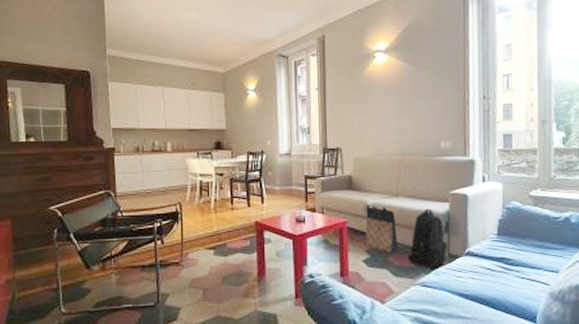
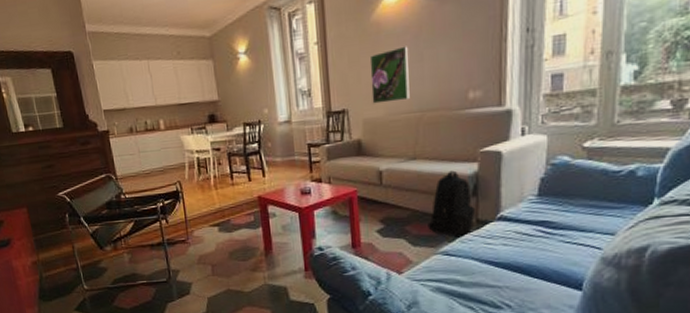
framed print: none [361,99,394,145] -> present [369,46,410,104]
bag: present [364,205,399,254] -> none [378,171,418,222]

